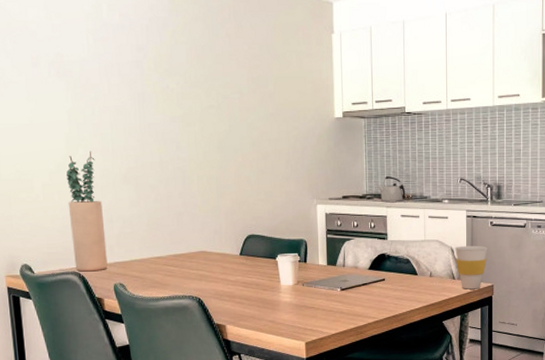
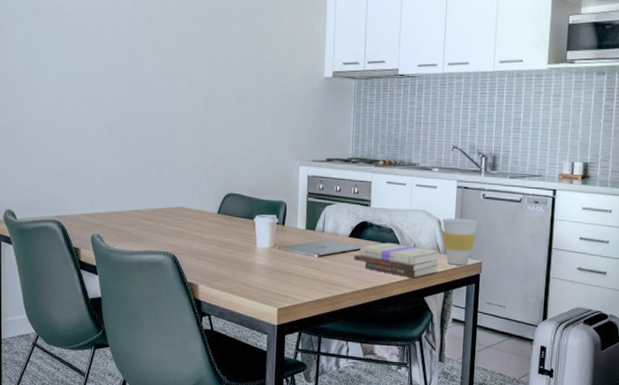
vase: present [66,151,108,272] -> none [54,101,87,221]
books: none [375,272,455,305] -> present [354,242,441,279]
kettle: present [376,176,406,203] -> none [362,140,393,168]

